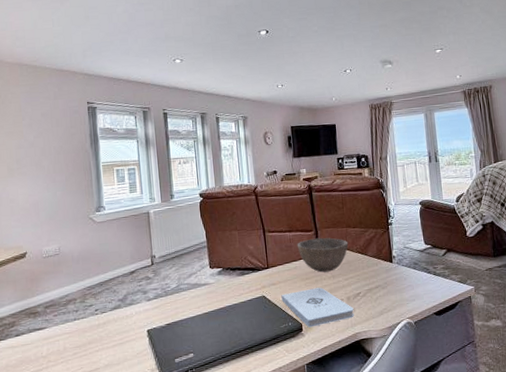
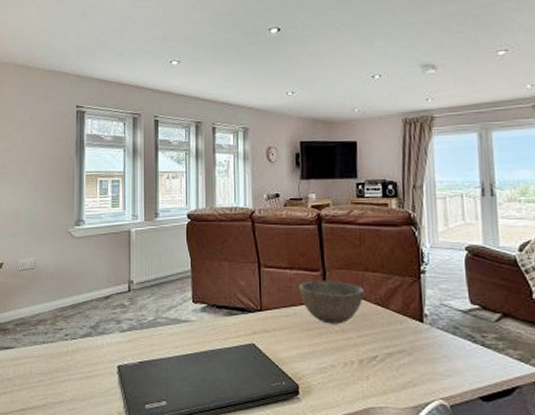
notepad: present [281,287,354,328] -> none [275,342,368,392]

